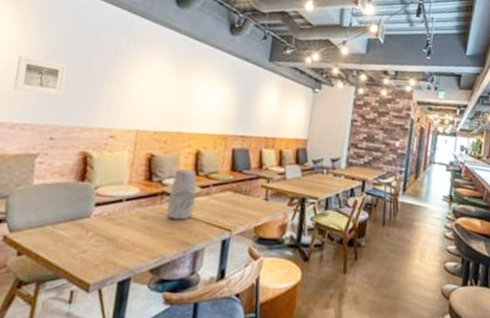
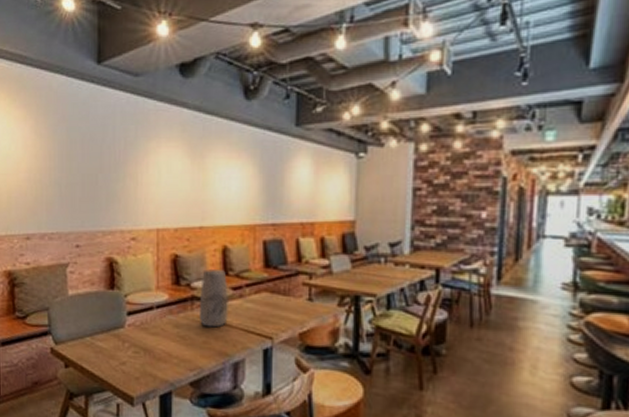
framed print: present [13,56,68,96] -> none [37,162,81,200]

